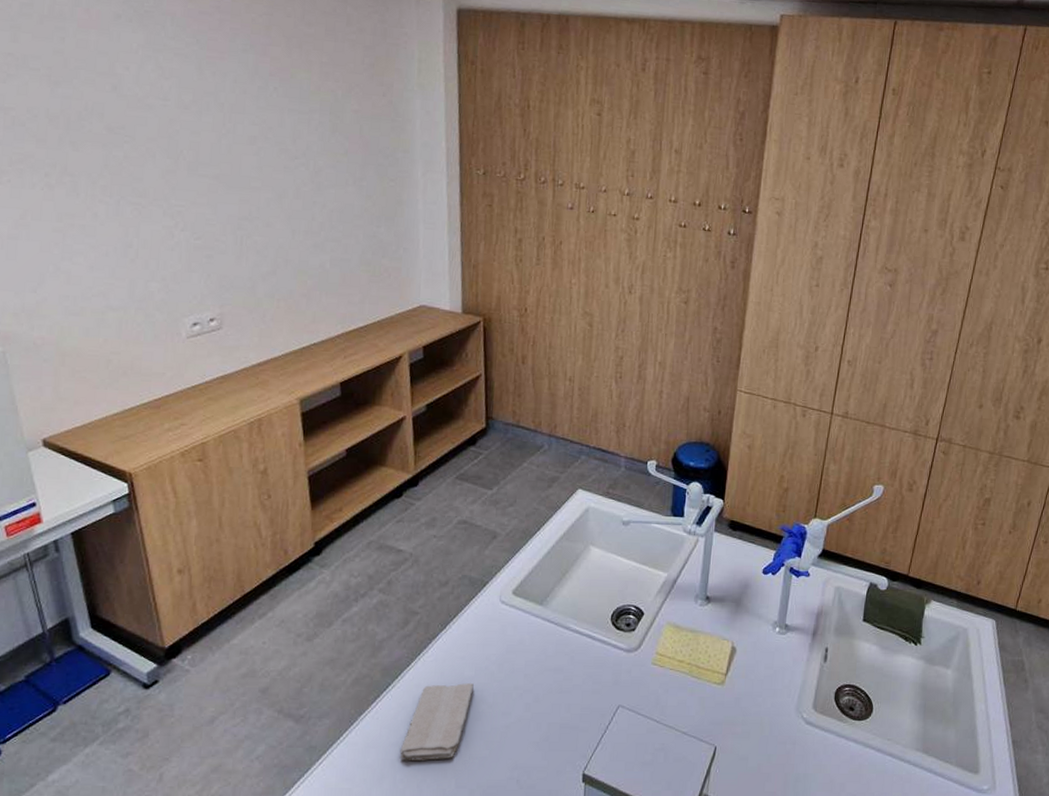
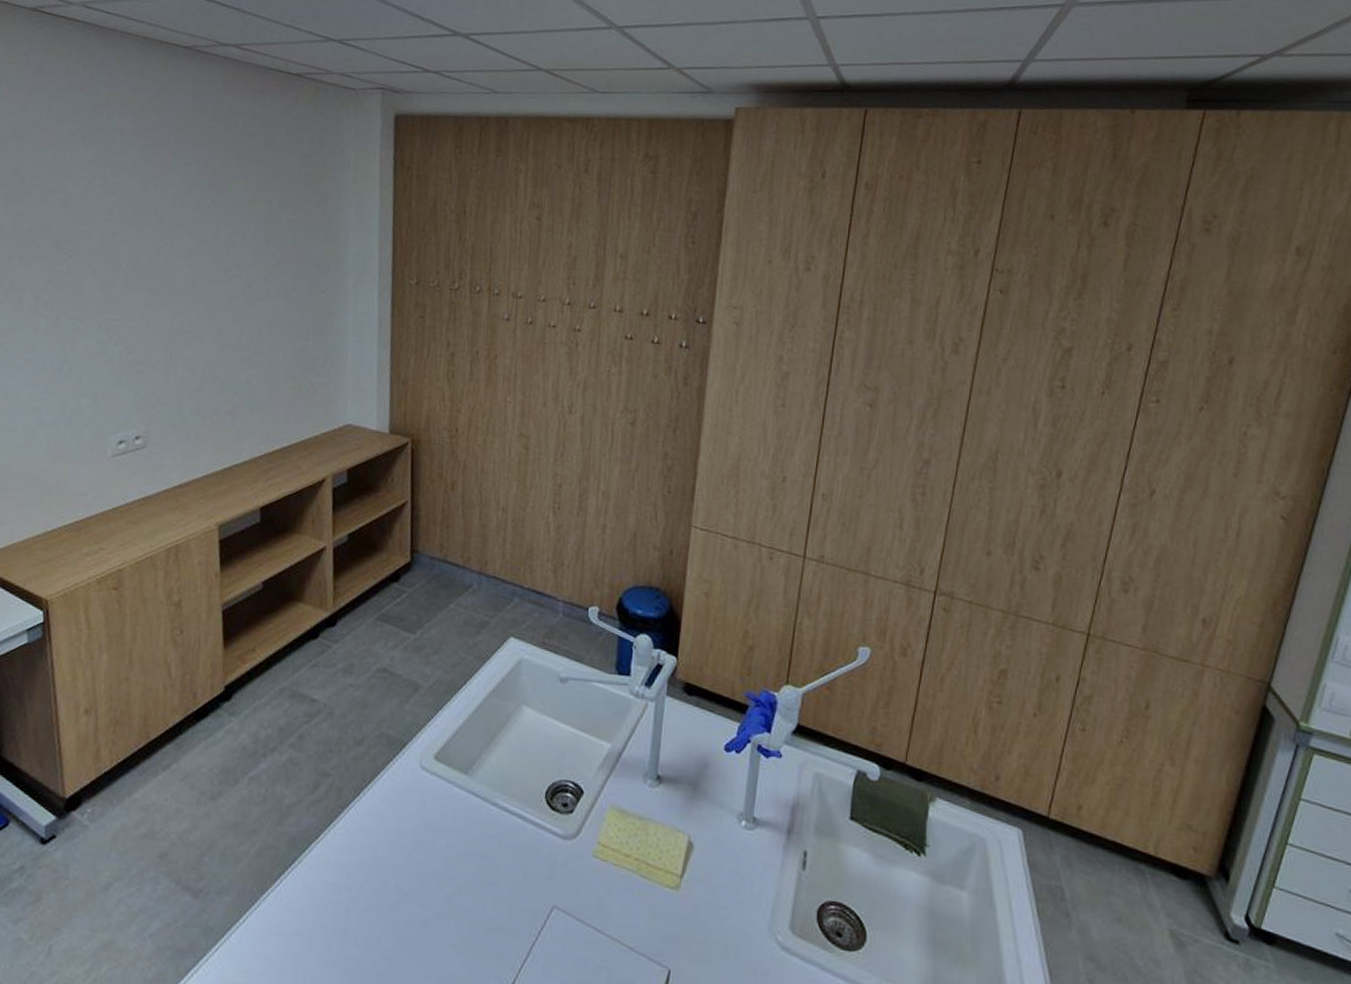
washcloth: present [400,682,474,761] -> none [303,863,388,957]

